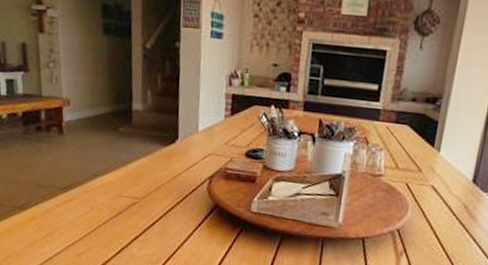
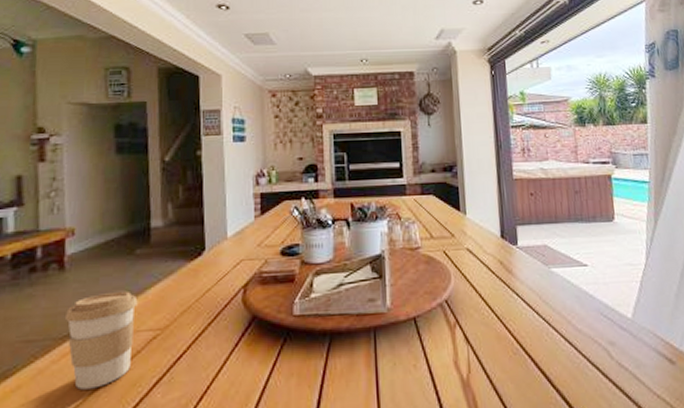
coffee cup: none [64,159,121,233] -> present [64,290,138,390]

